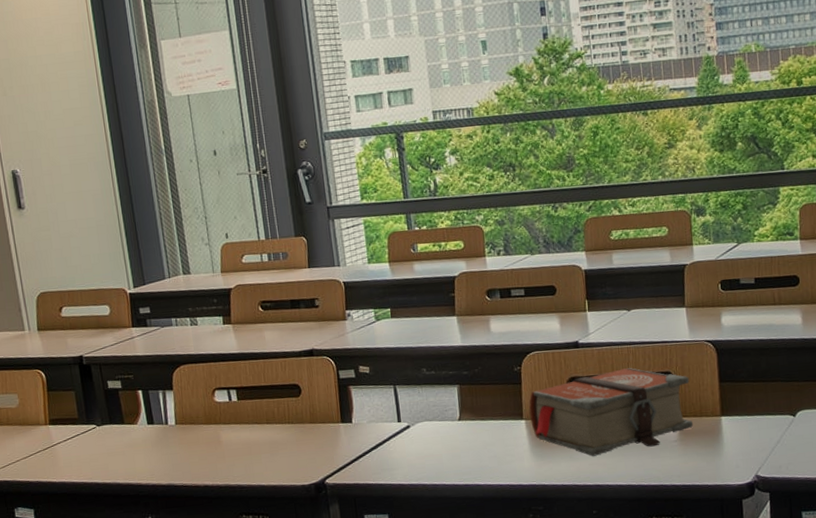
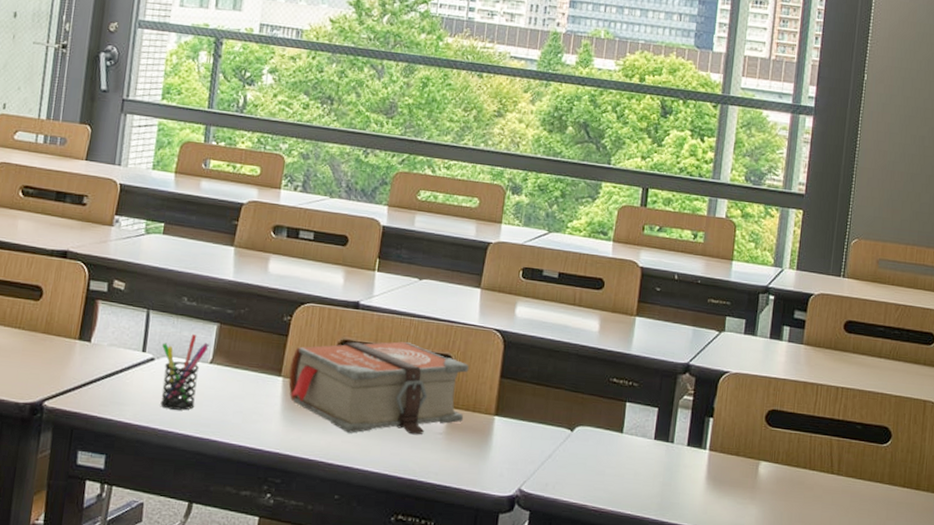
pen holder: none [413,398,454,466] -> present [160,333,209,411]

